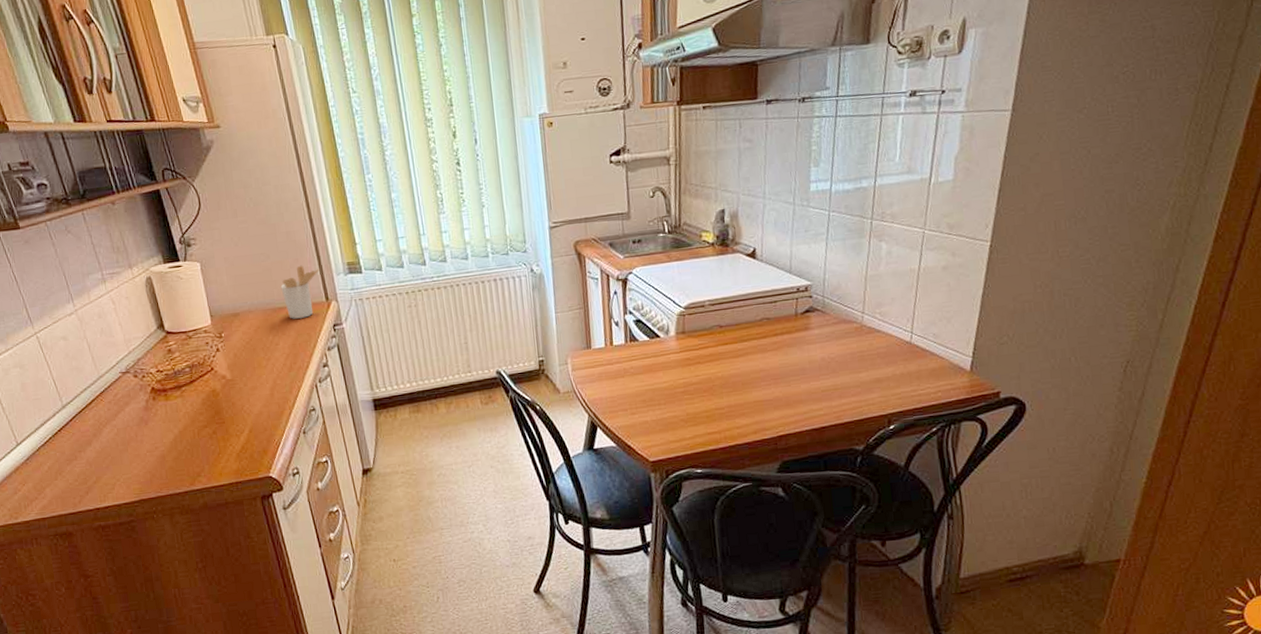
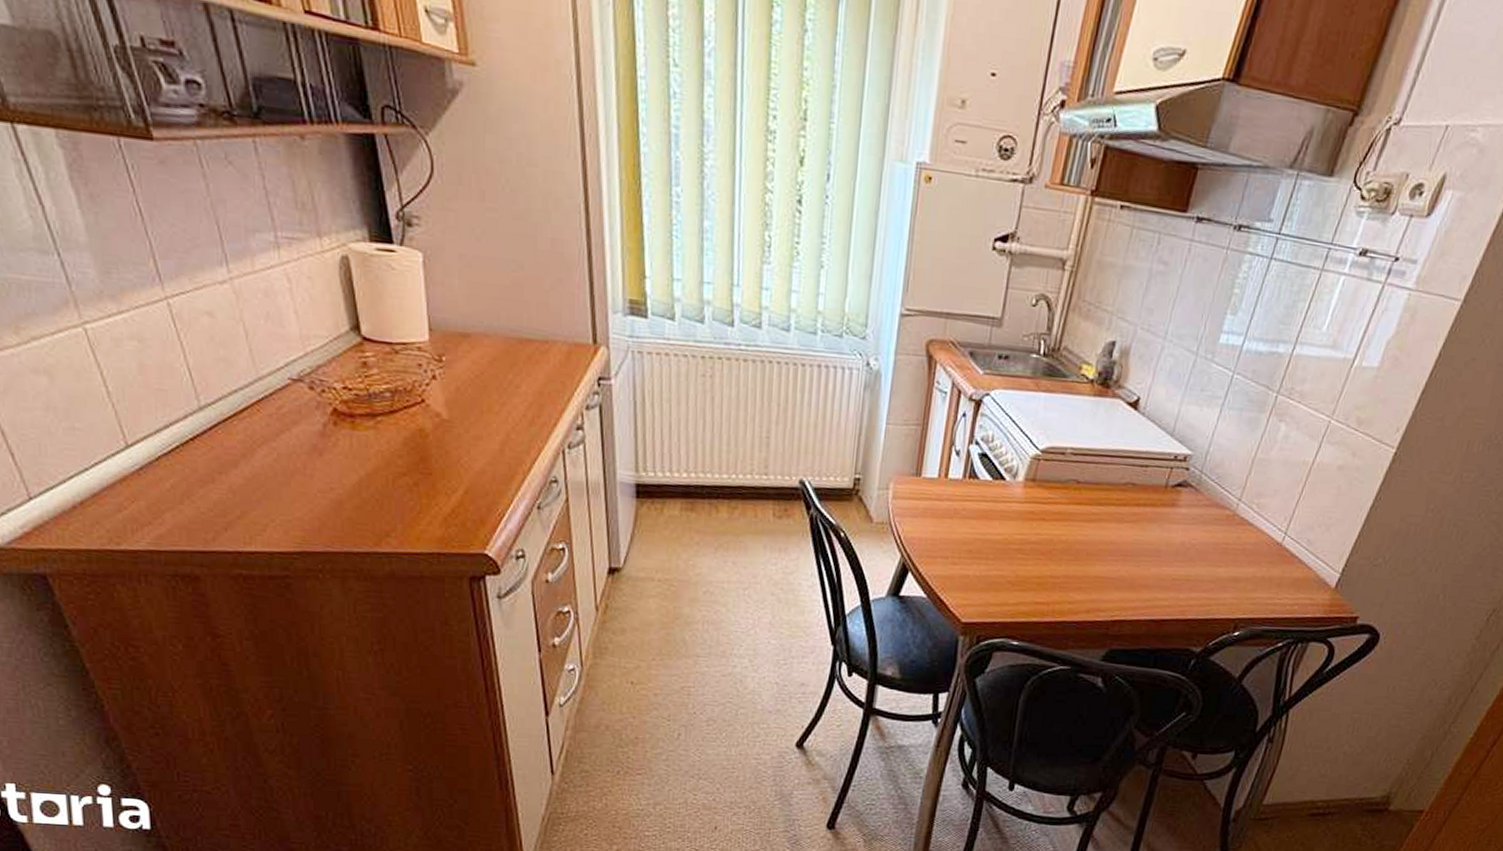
utensil holder: present [280,265,319,319] -> none [533,288,590,360]

